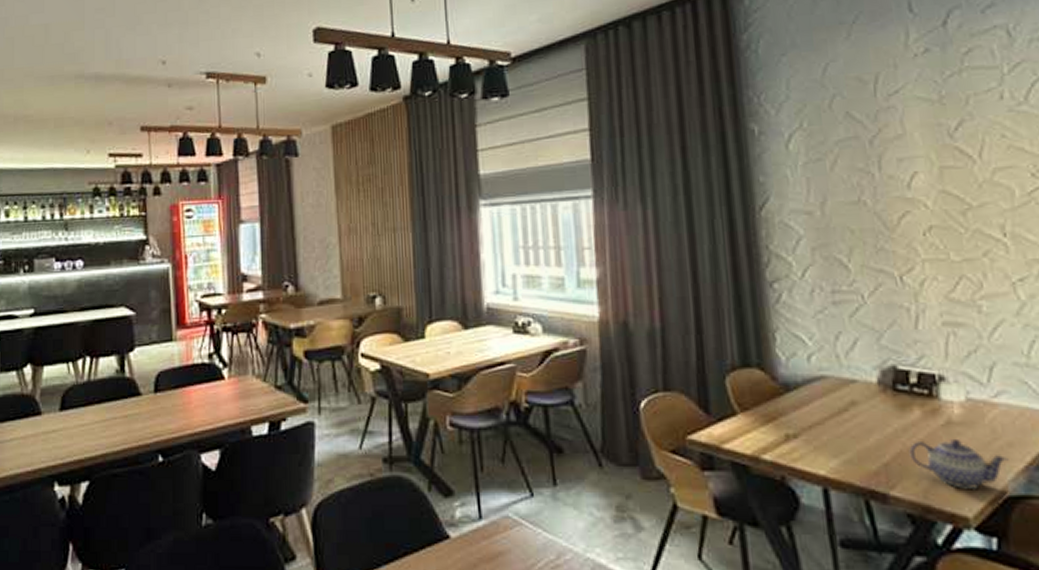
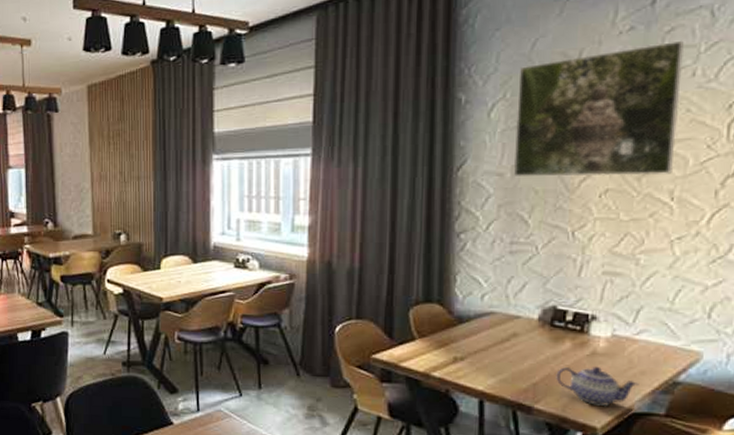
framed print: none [813,61,999,214] -> present [513,40,684,177]

